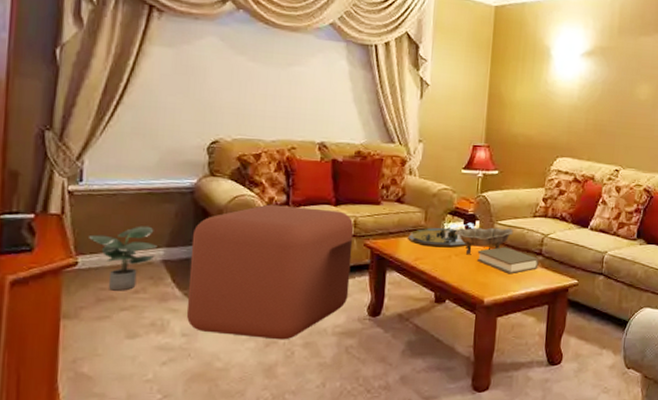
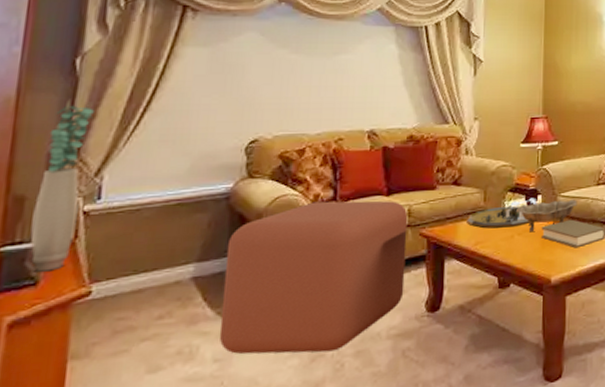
vase: none [24,86,74,241] -> present [30,99,94,272]
potted plant: present [89,226,158,291] -> none [106,241,187,320]

